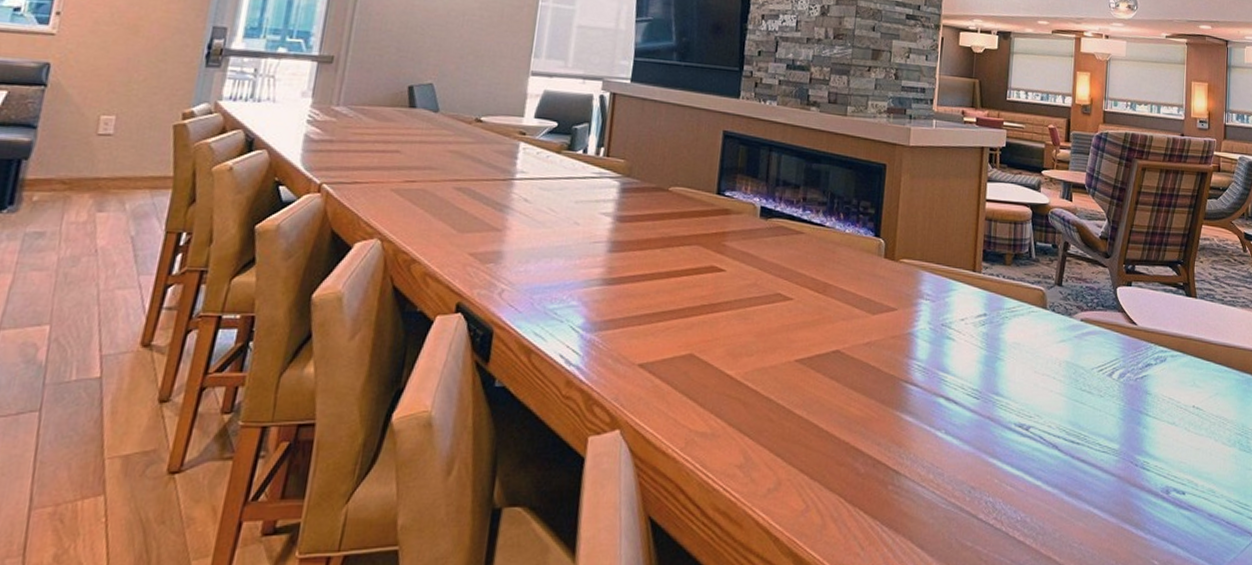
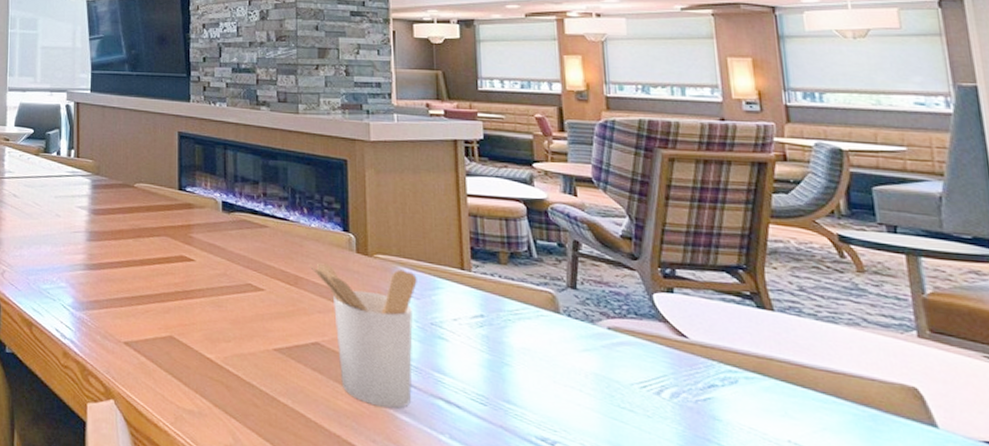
utensil holder: none [838,269,935,410] -> present [309,263,417,408]

